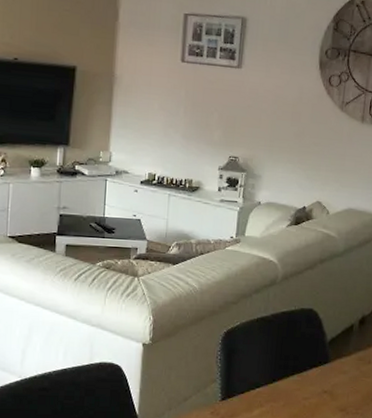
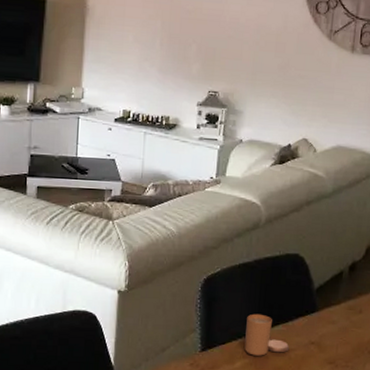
candle: none [262,364,304,404] -> present [244,313,290,356]

